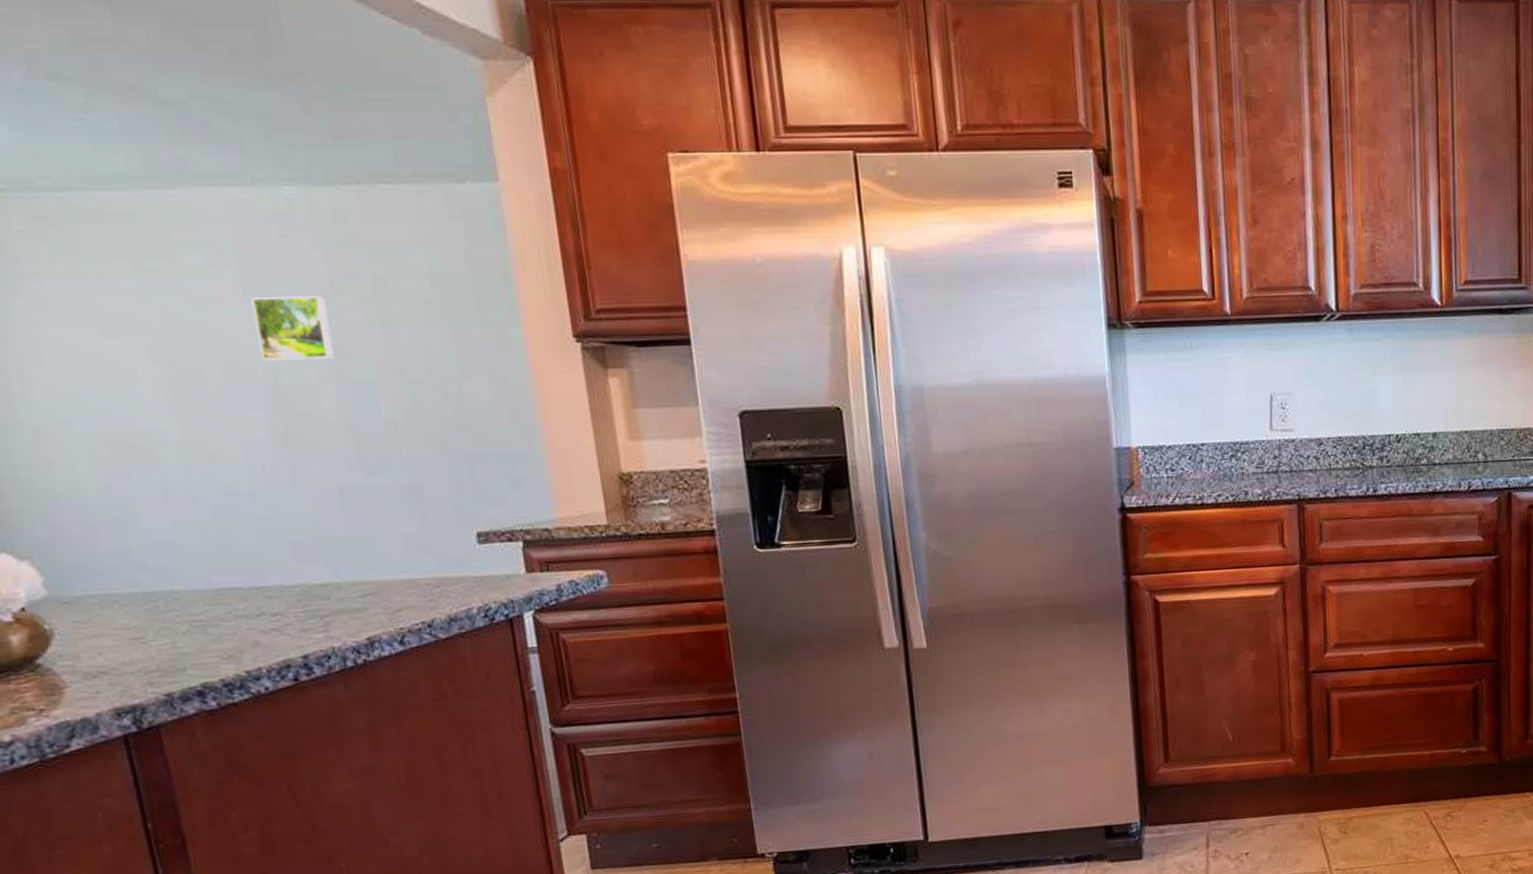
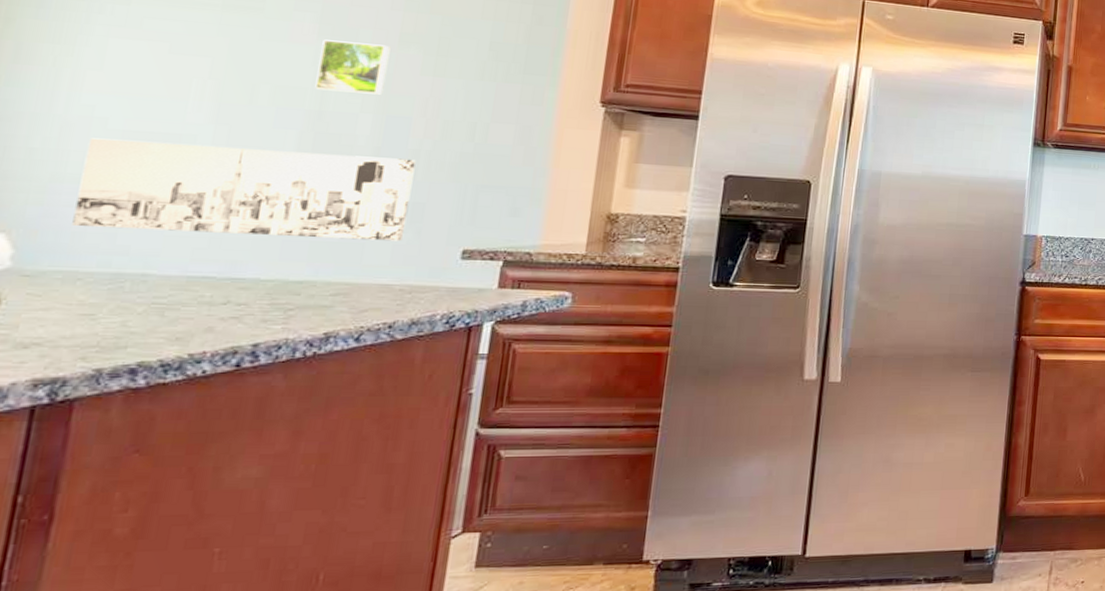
wall art: none [64,432,412,546] -> present [72,138,416,241]

